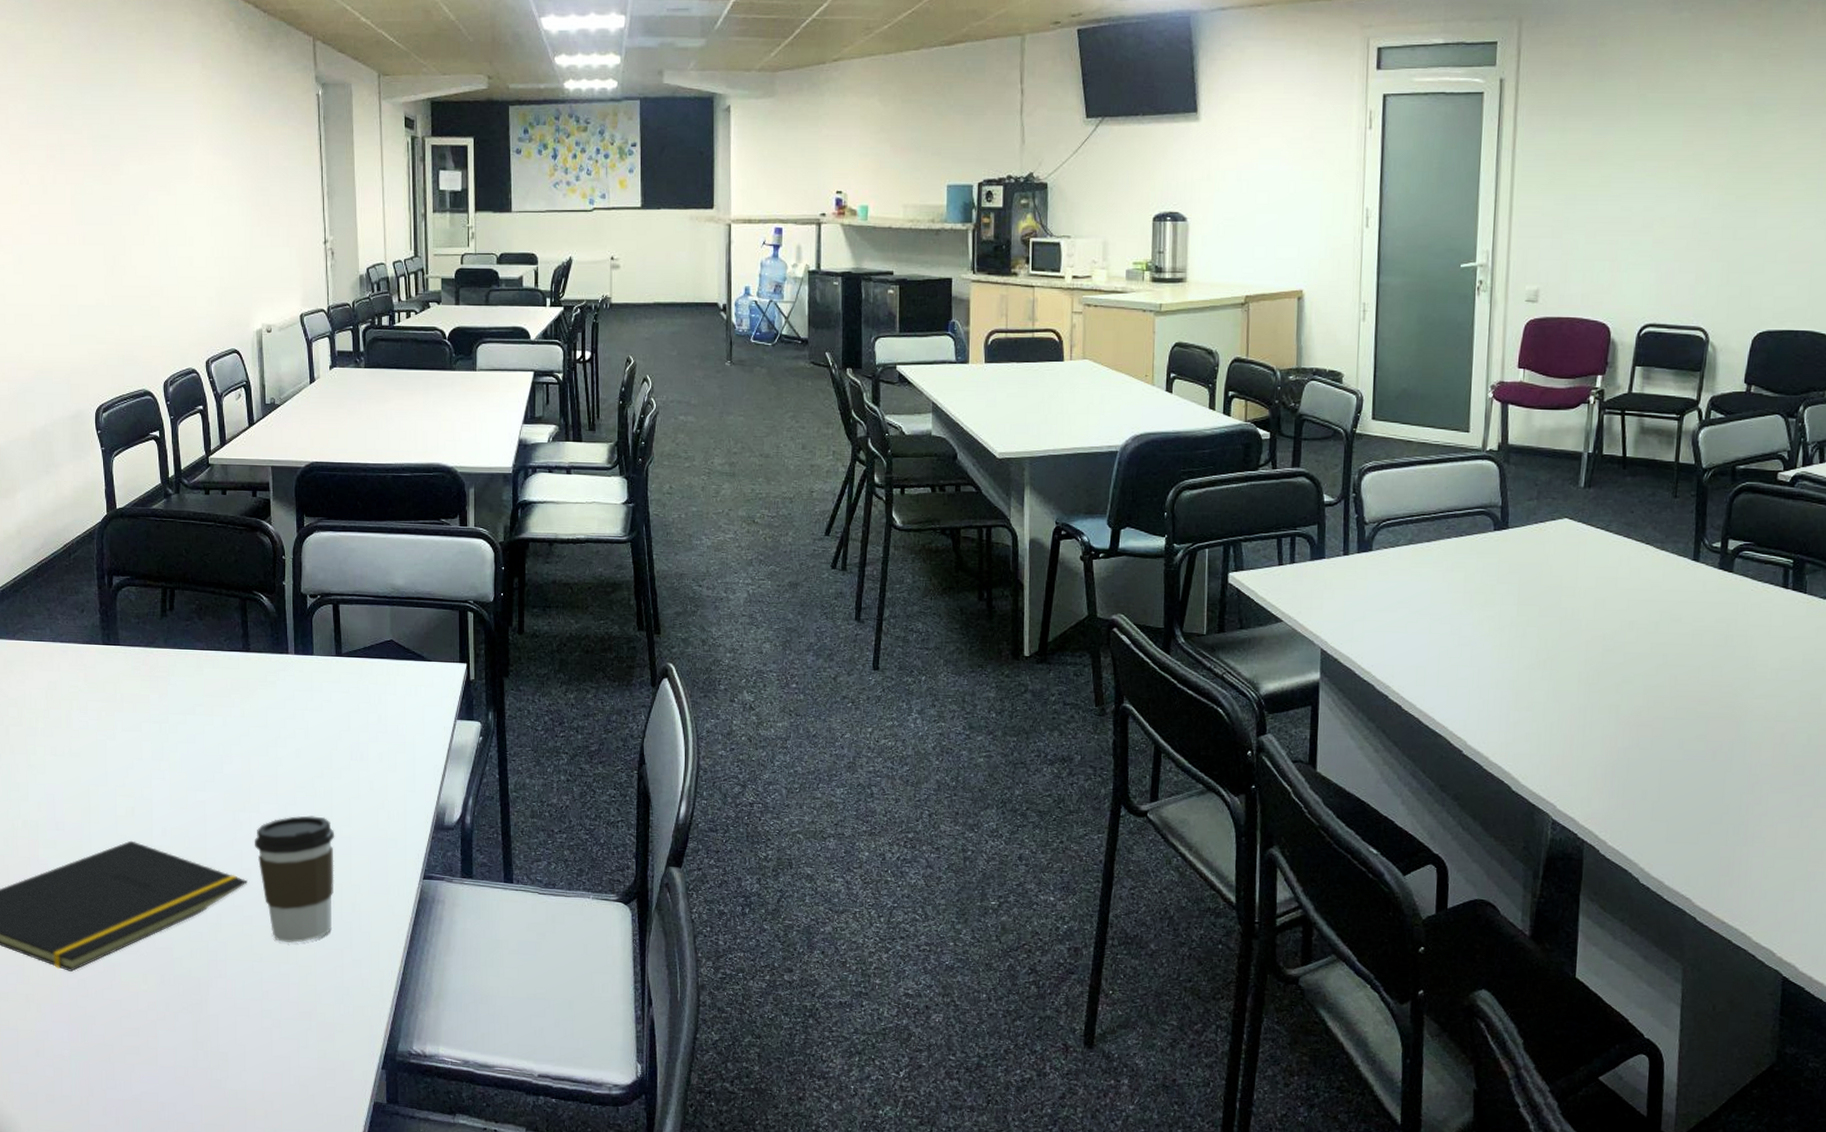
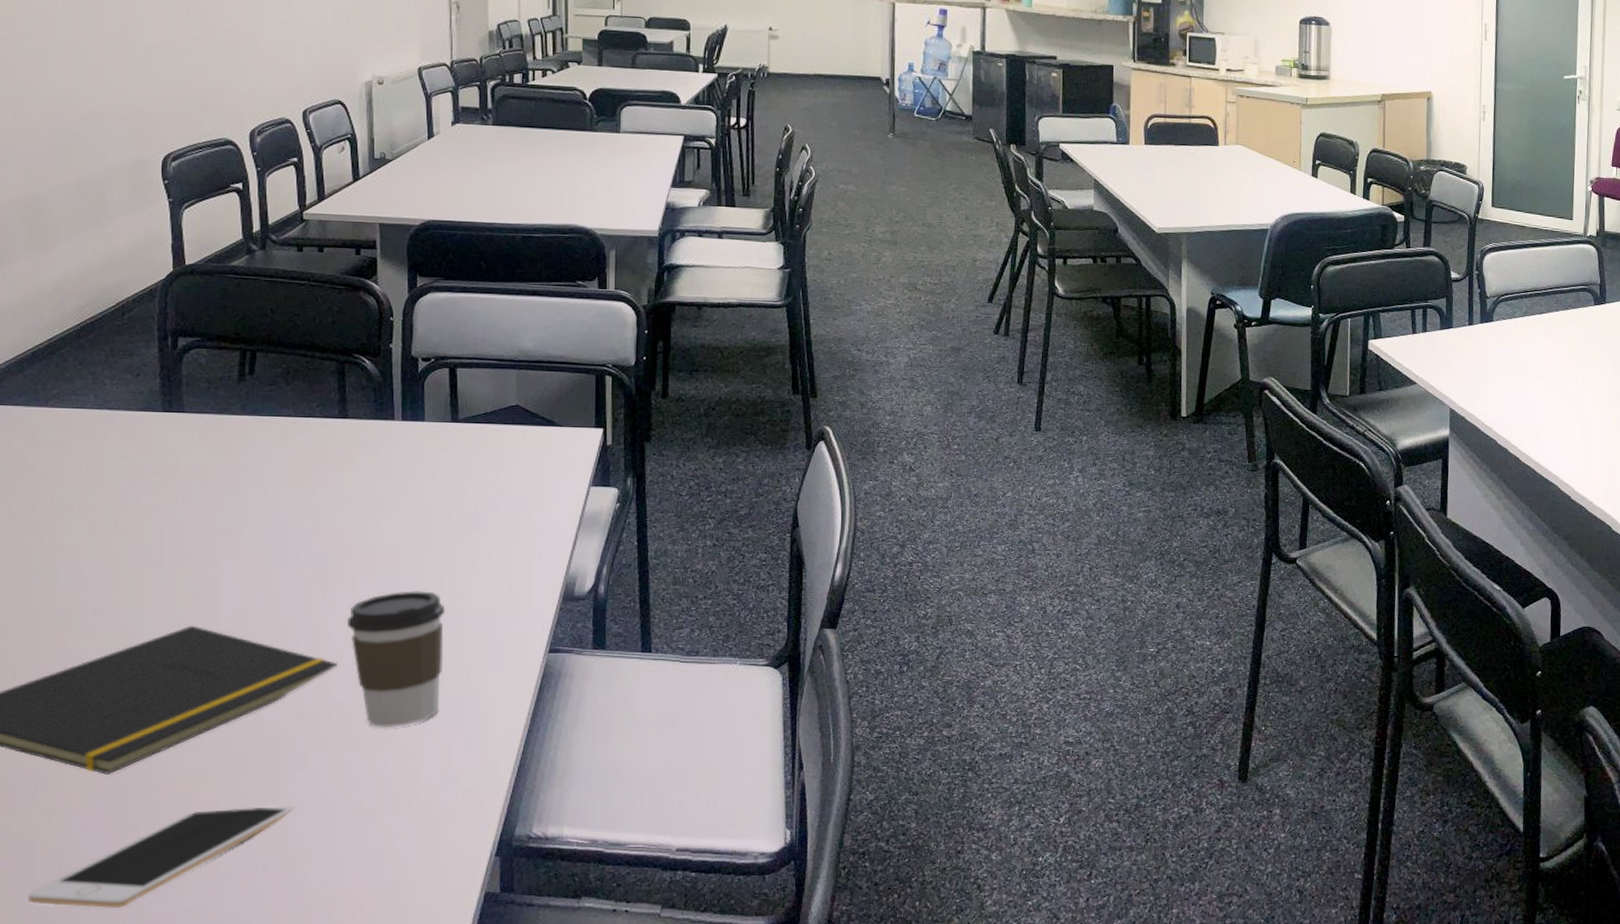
cell phone: none [15,1008,217,1091] -> present [28,805,296,909]

